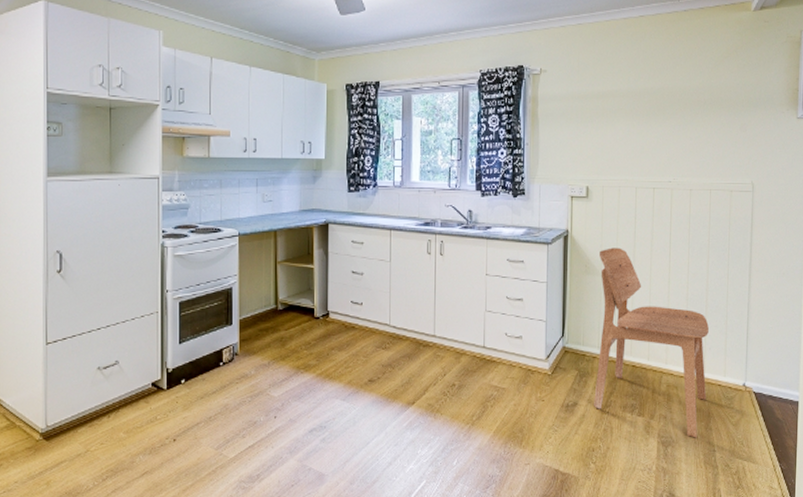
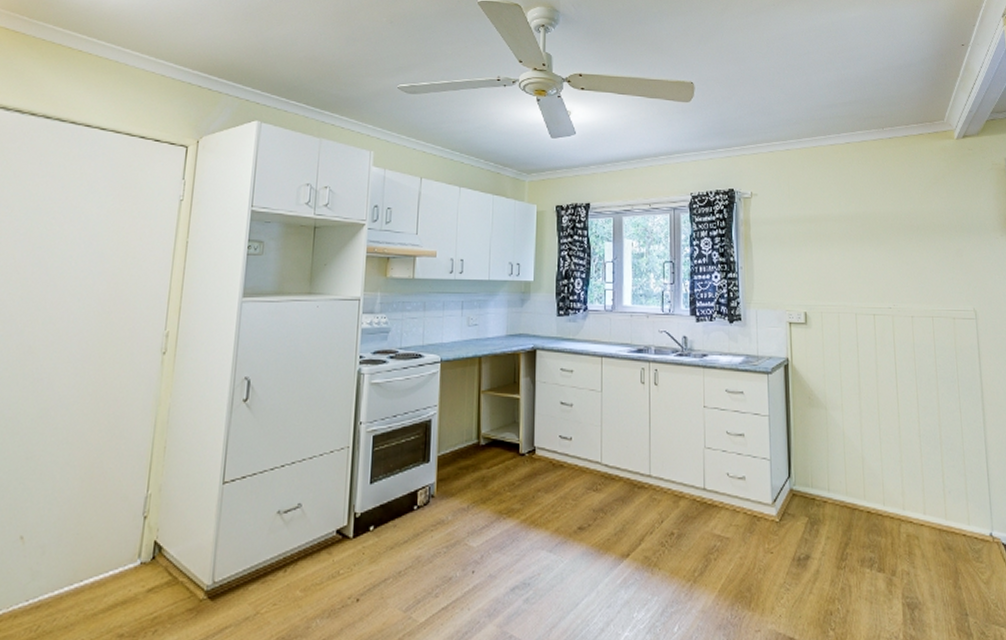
dining chair: present [594,248,709,438] -> none [823,378,952,599]

